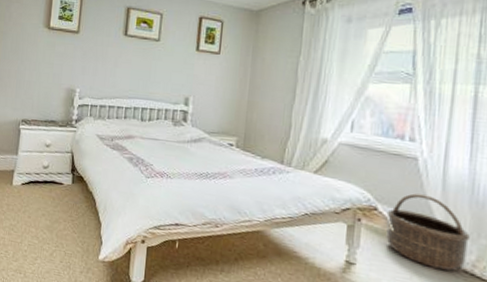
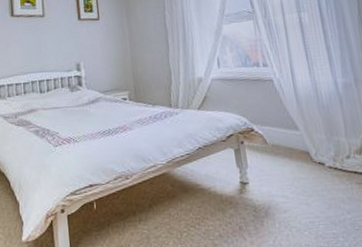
basket: present [386,193,470,271] -> none [261,109,328,170]

